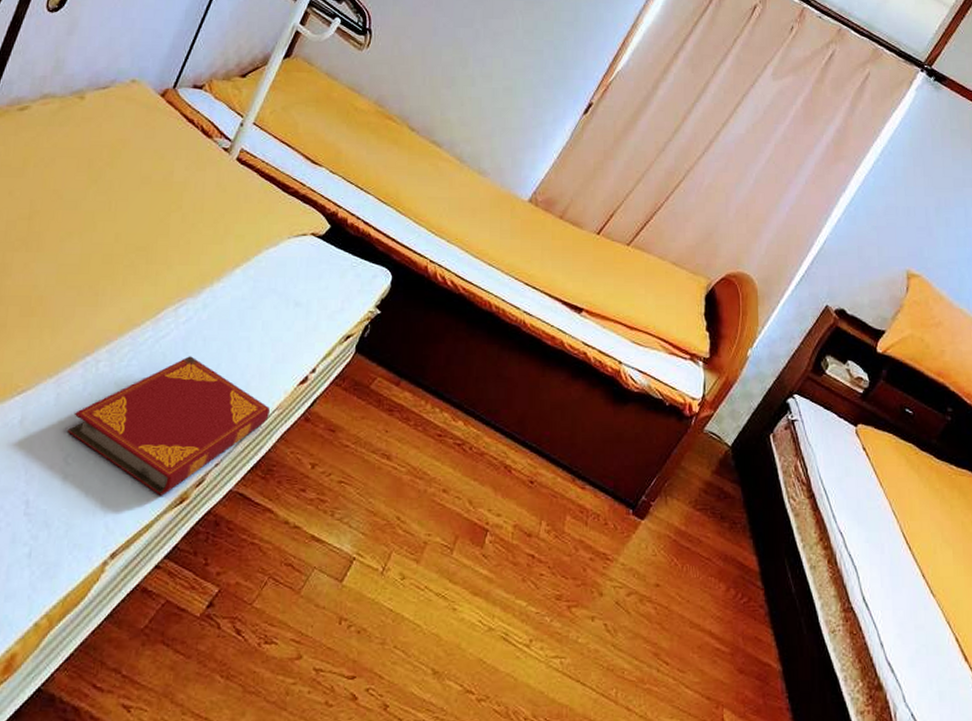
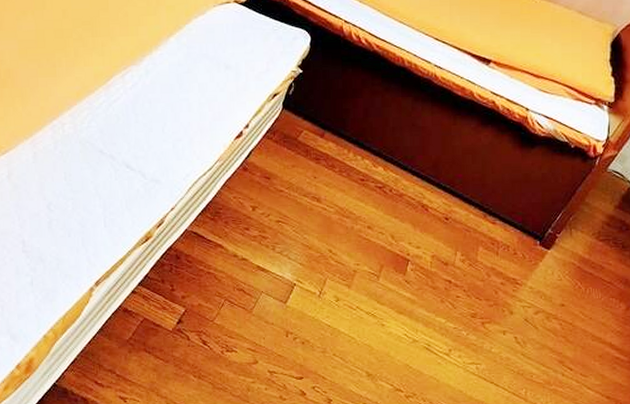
hardback book: present [68,356,271,496] -> none [47,117,213,235]

